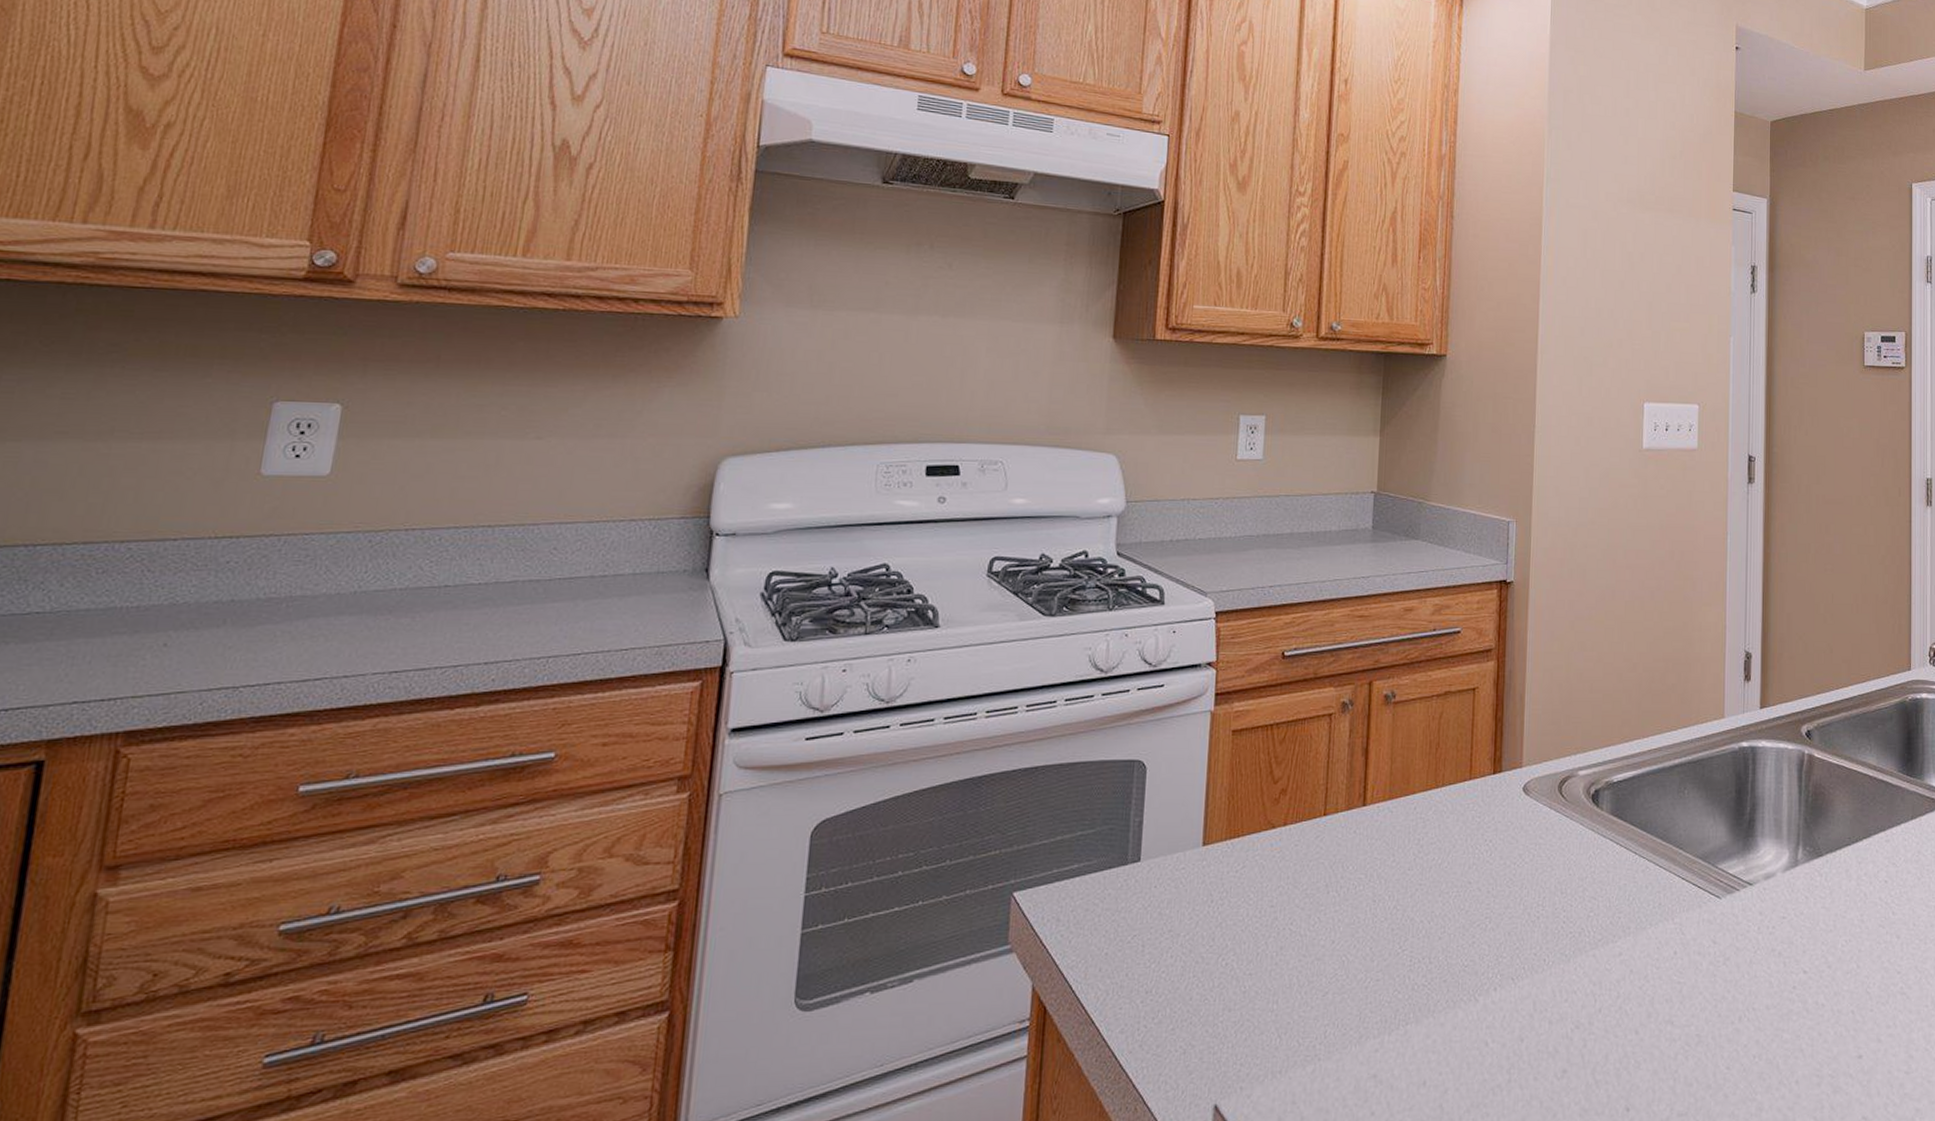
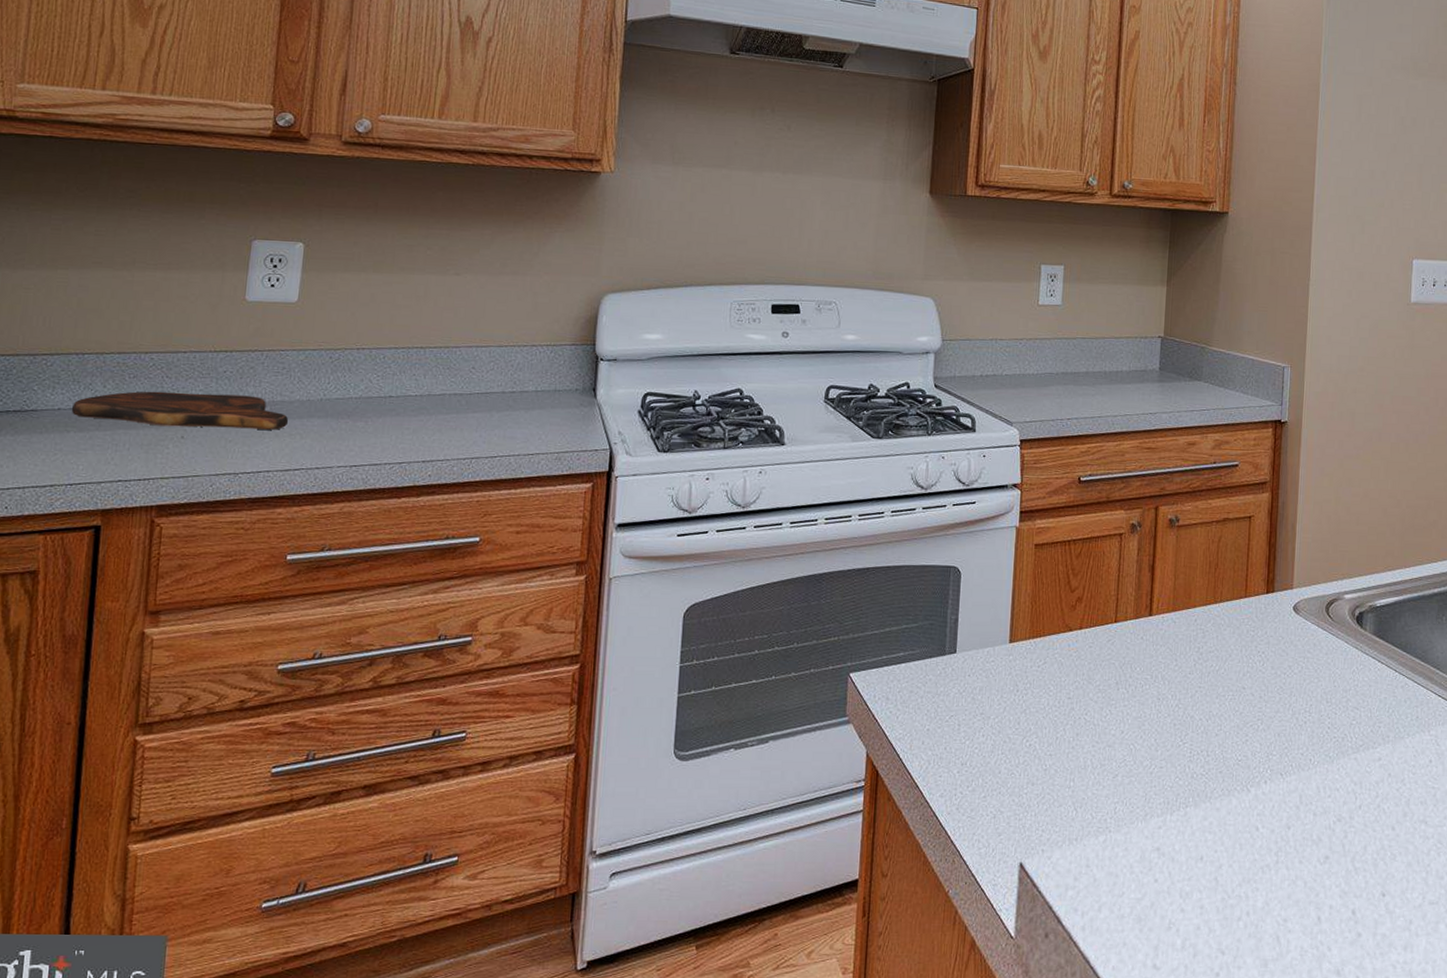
cutting board: none [13,589,310,632] -> present [71,391,289,430]

